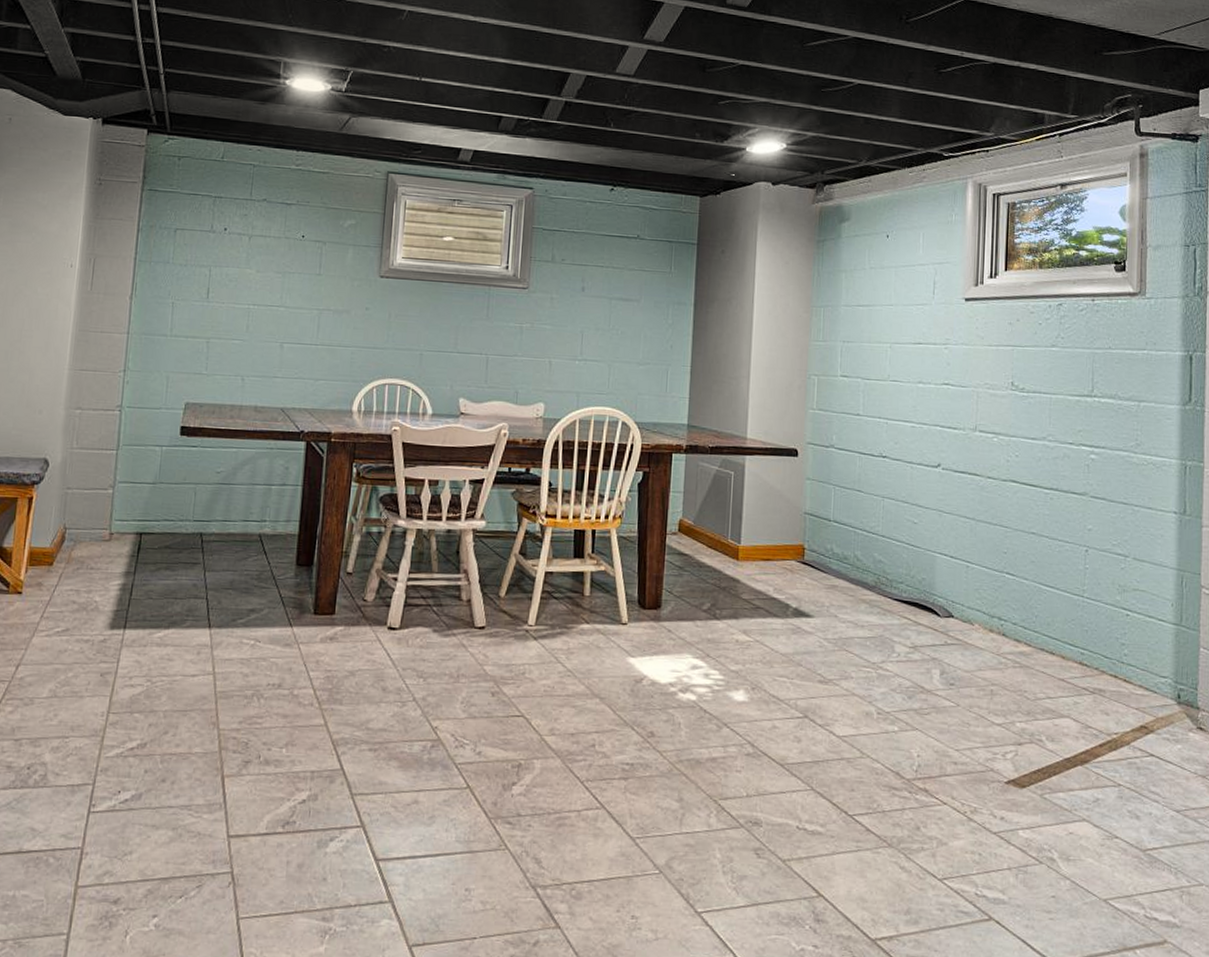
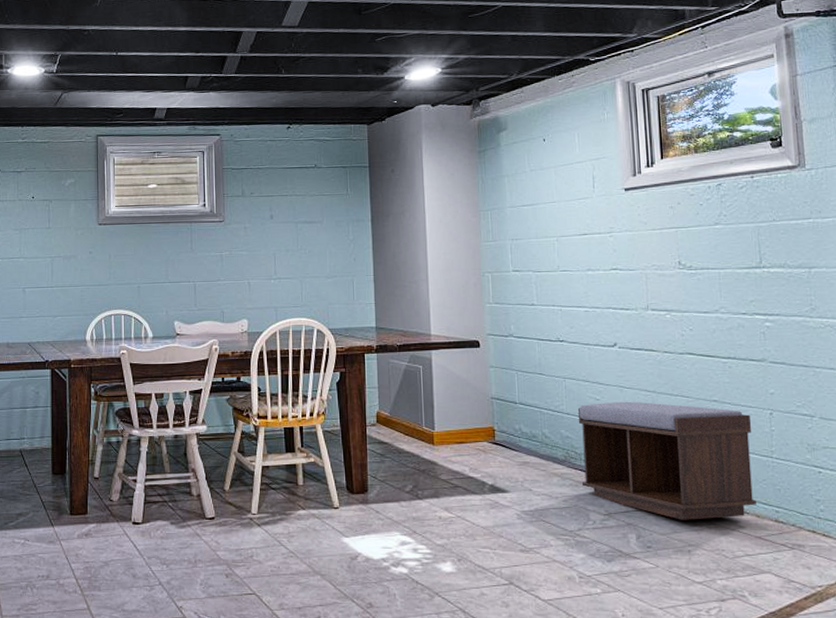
bench: none [889,526,1067,658] -> present [577,401,756,520]

